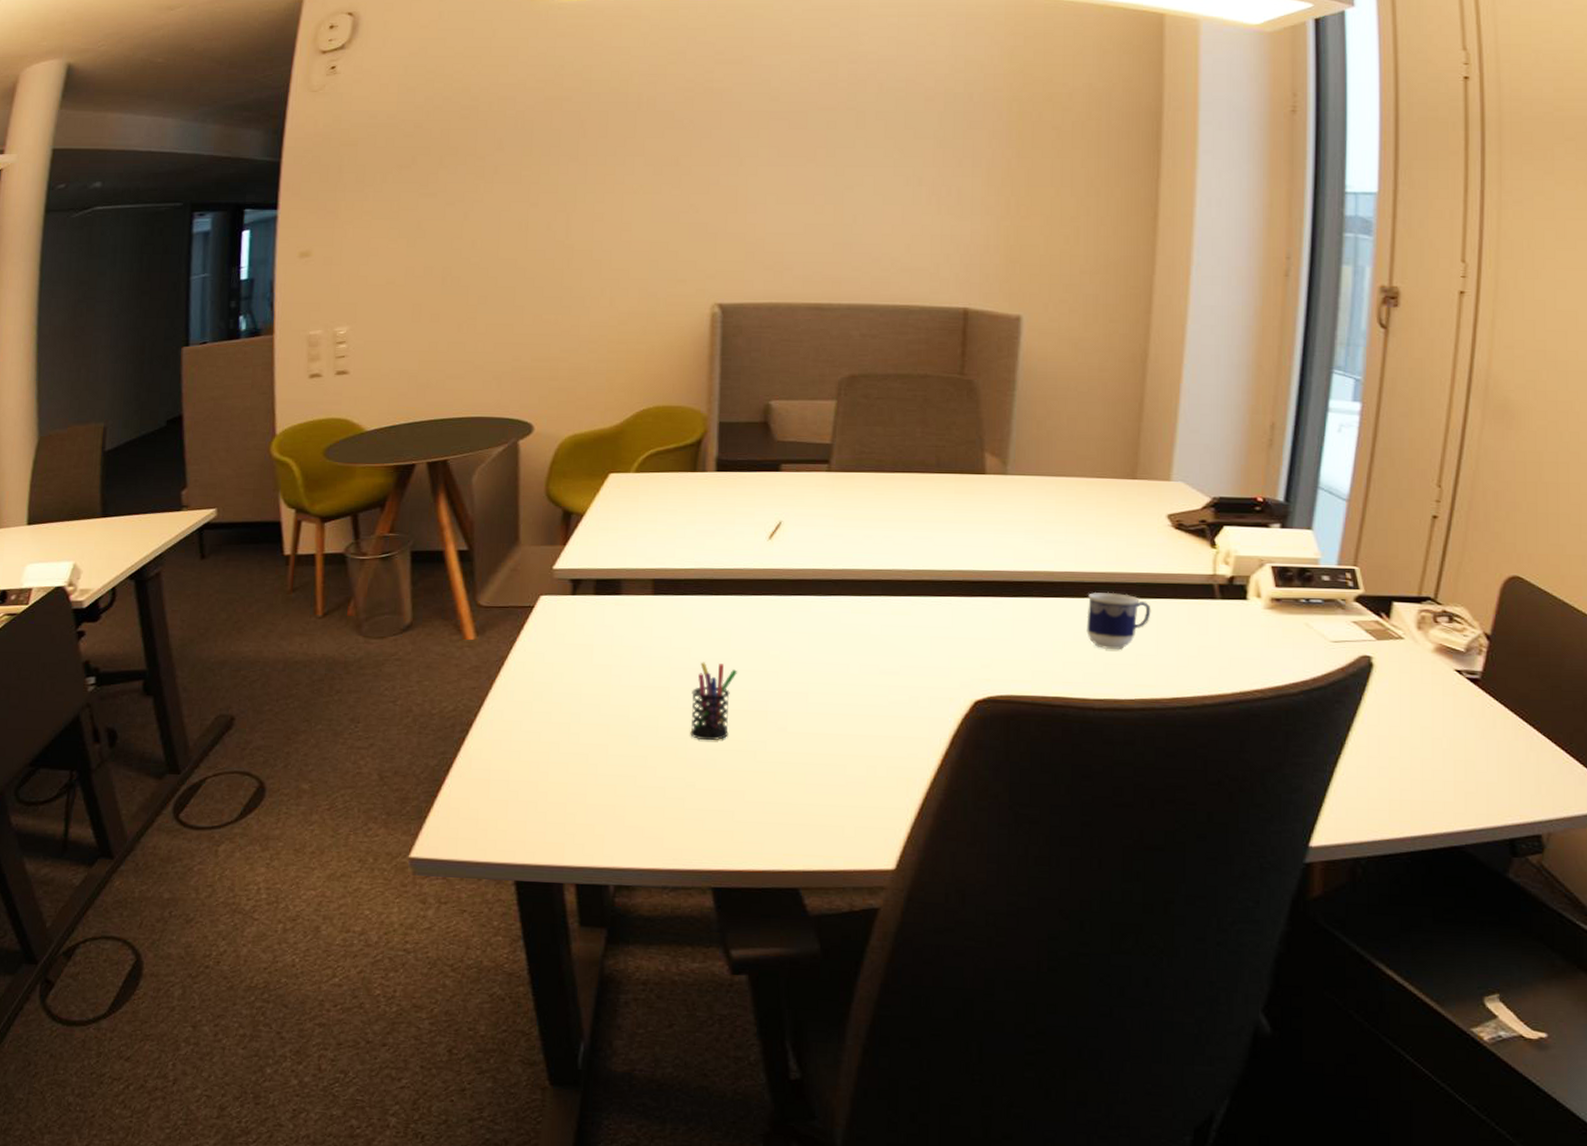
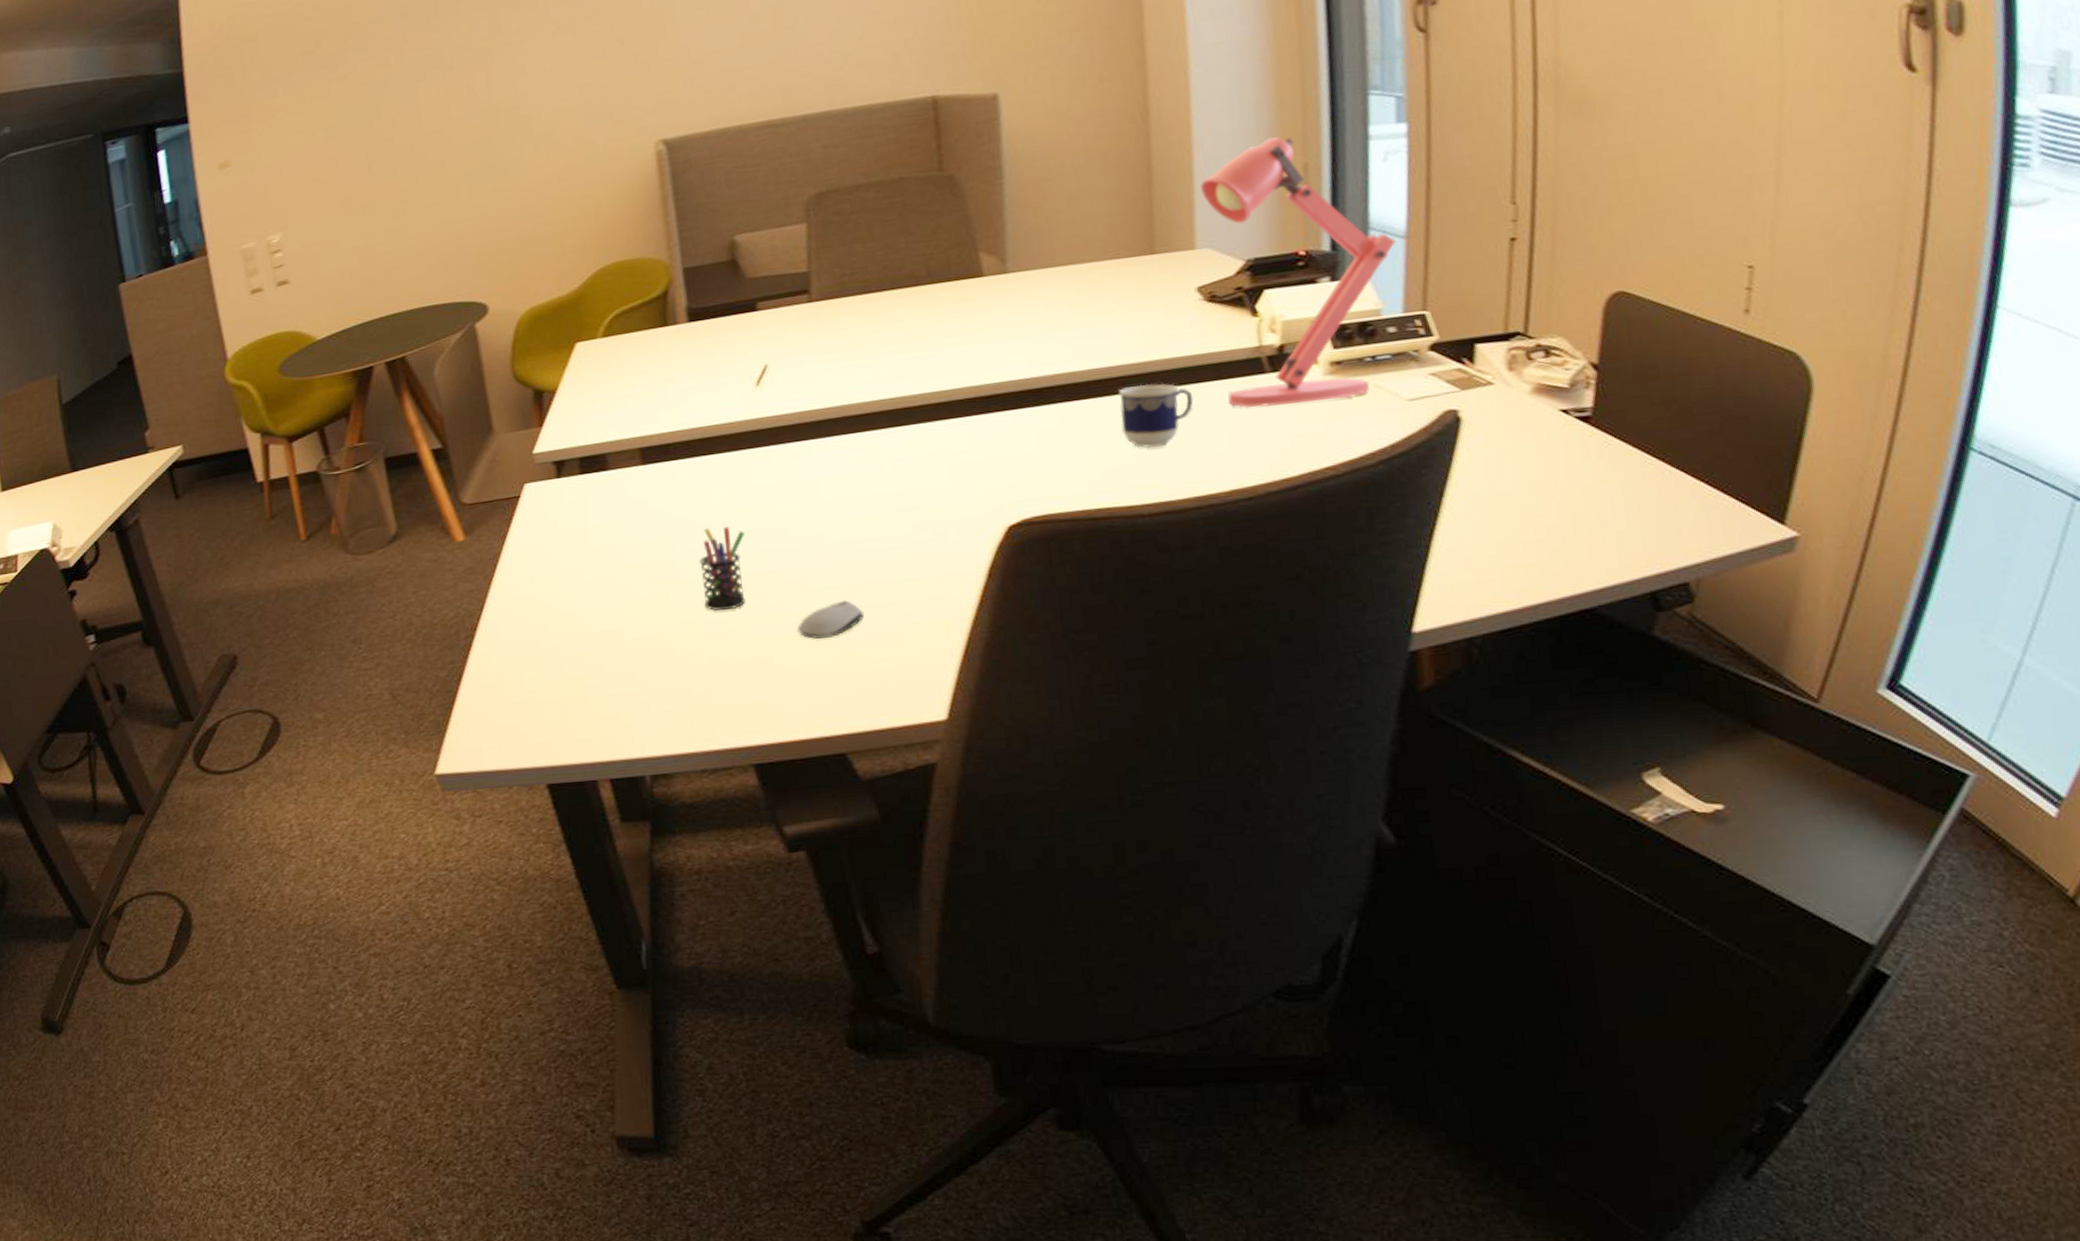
computer mouse: none [771,747,834,779] -> present [796,600,864,639]
desk lamp: none [1181,395,1339,632] -> present [1201,136,1396,409]

